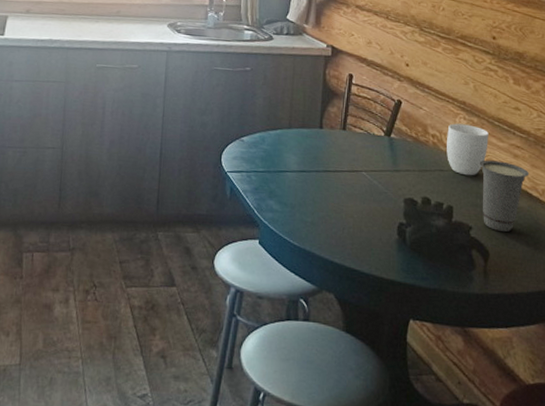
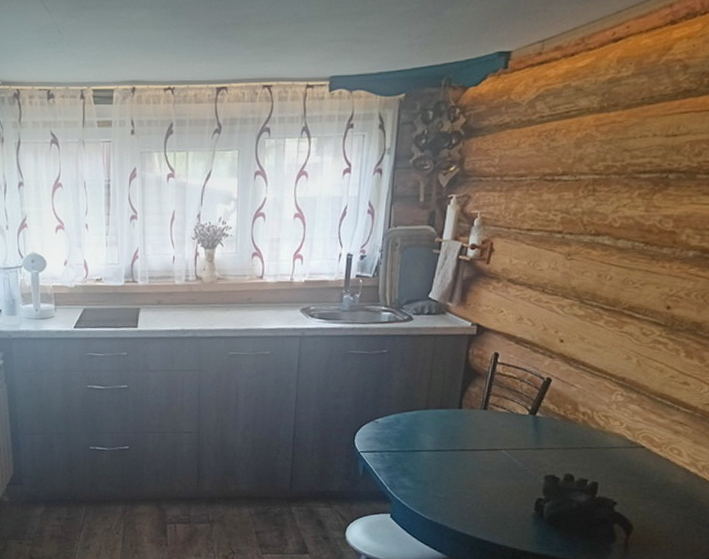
mug: present [447,123,489,176] -> none [597,400,648,453]
cup: present [480,160,530,233] -> none [630,436,690,508]

